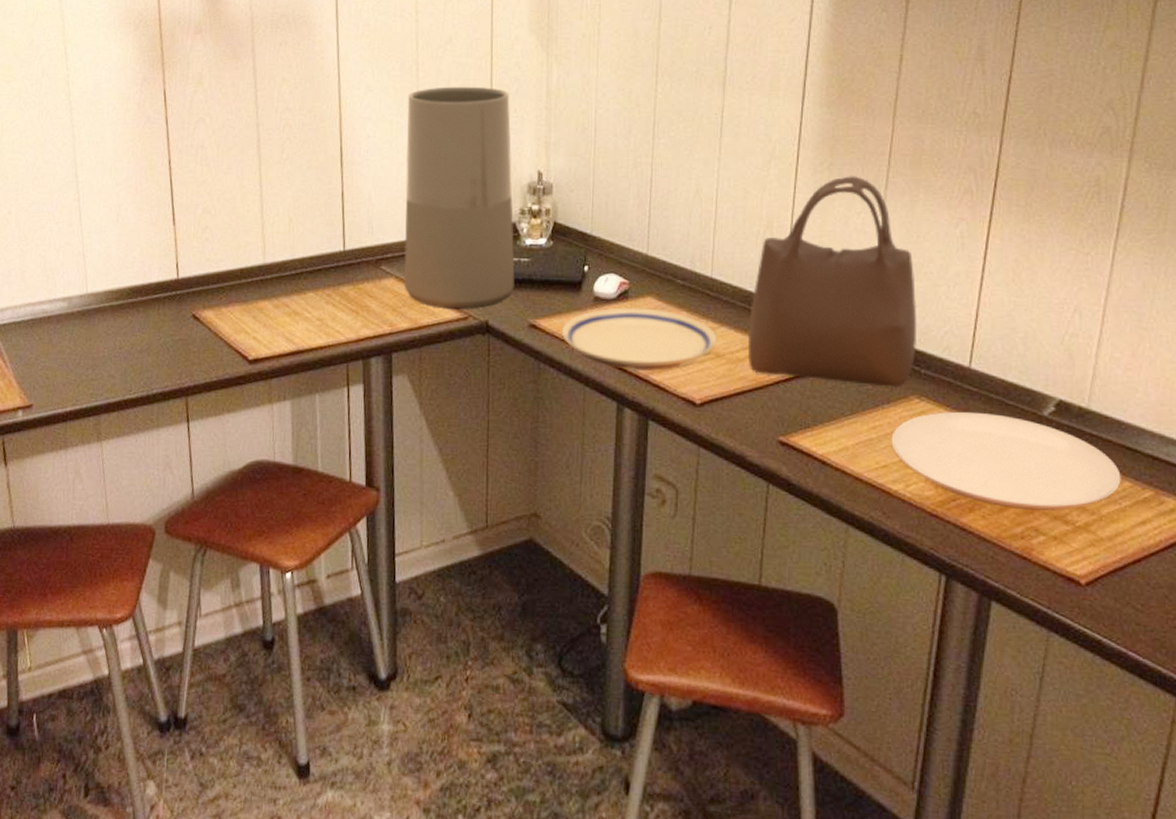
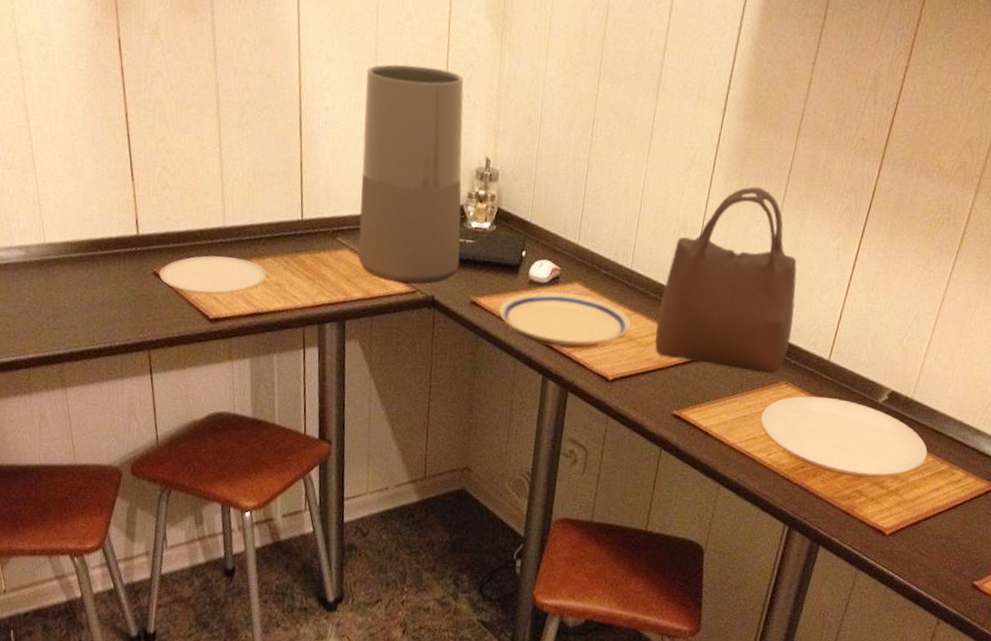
plate: none [198,294,307,335] -> present [159,256,266,295]

